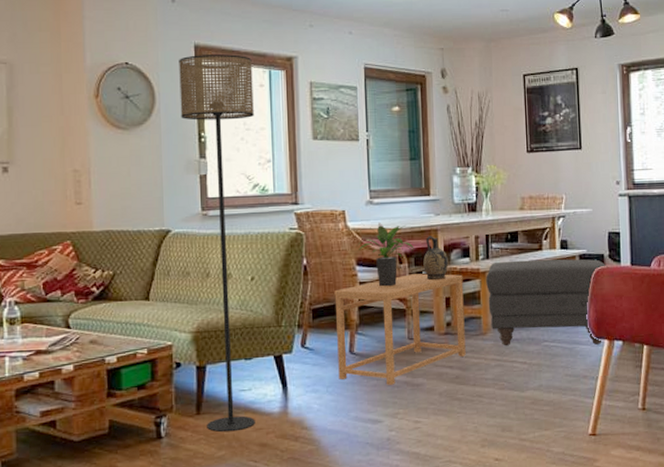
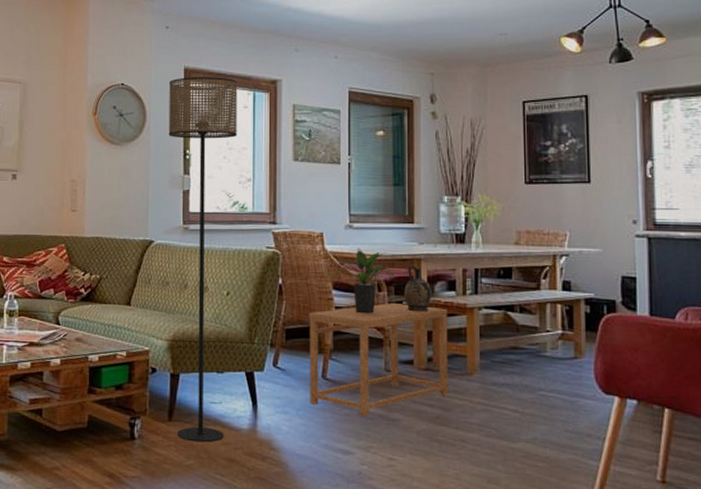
ottoman: present [486,259,608,345] -> none [474,298,620,401]

